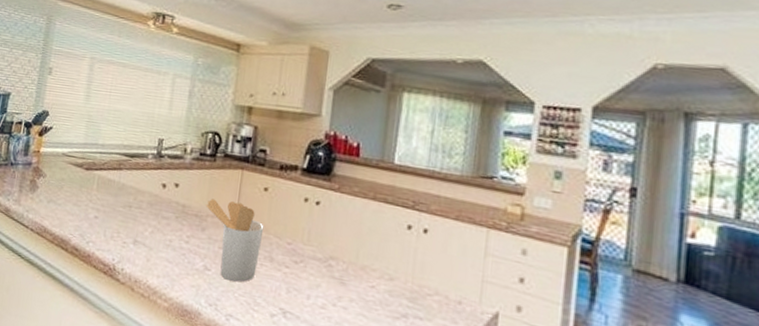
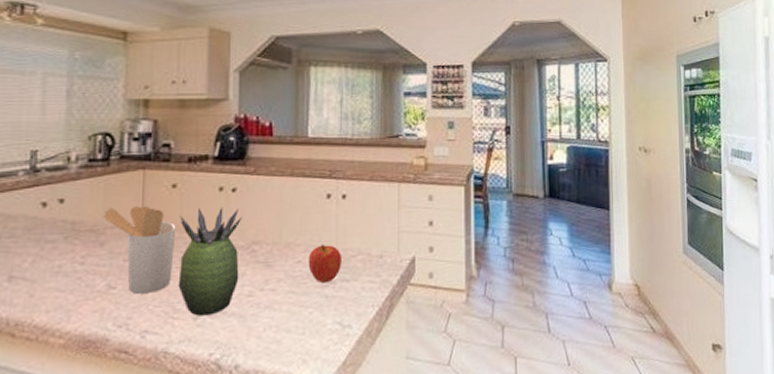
succulent plant: none [260,213,324,317] -> present [178,206,243,316]
fruit: none [381,274,417,316] -> present [308,244,341,284]

